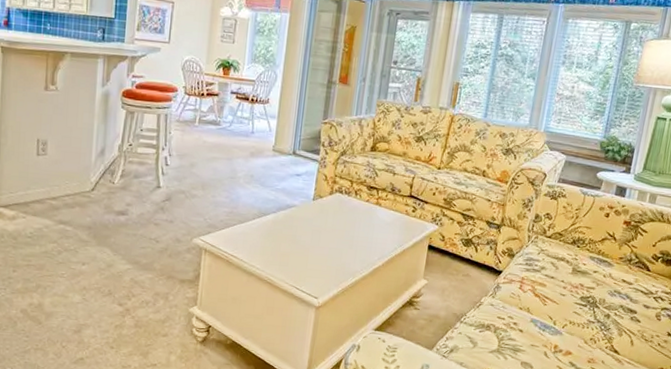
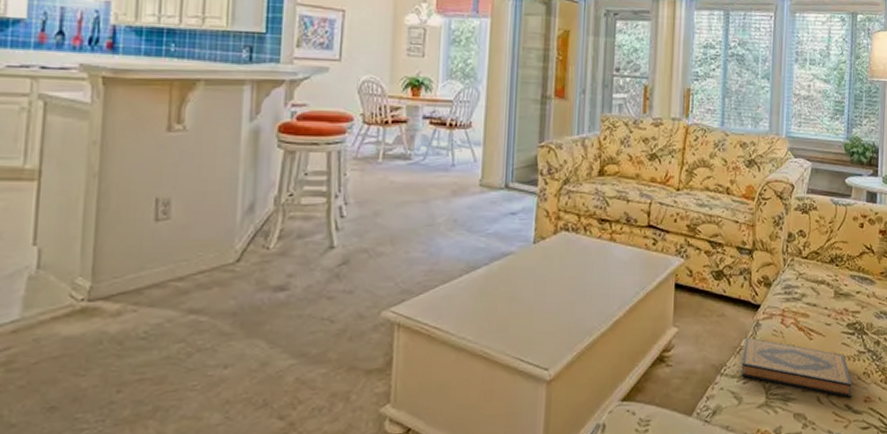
hardback book: none [478,295,579,357] -> present [741,337,853,398]

